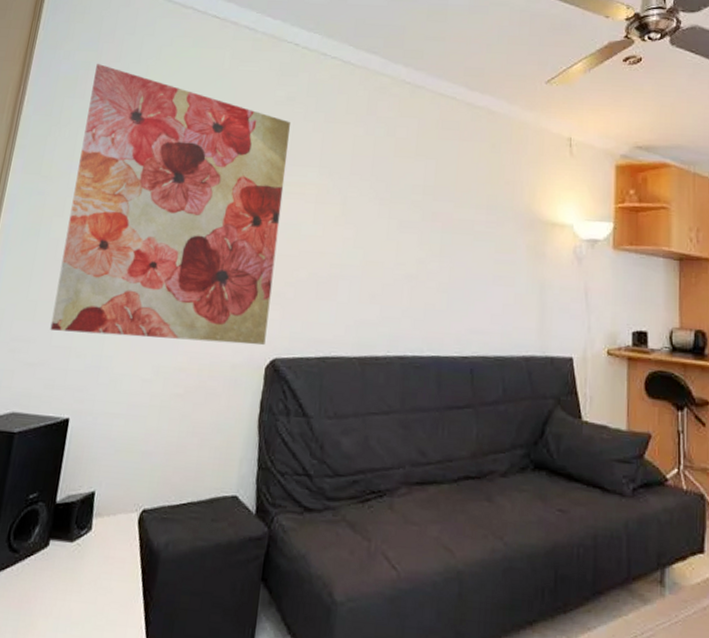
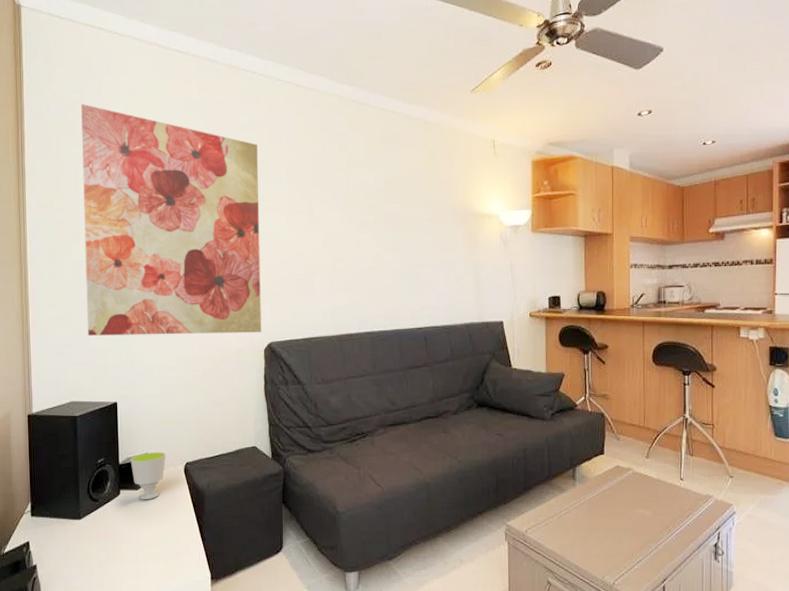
cup: none [70,490,119,558] -> present [130,451,166,500]

